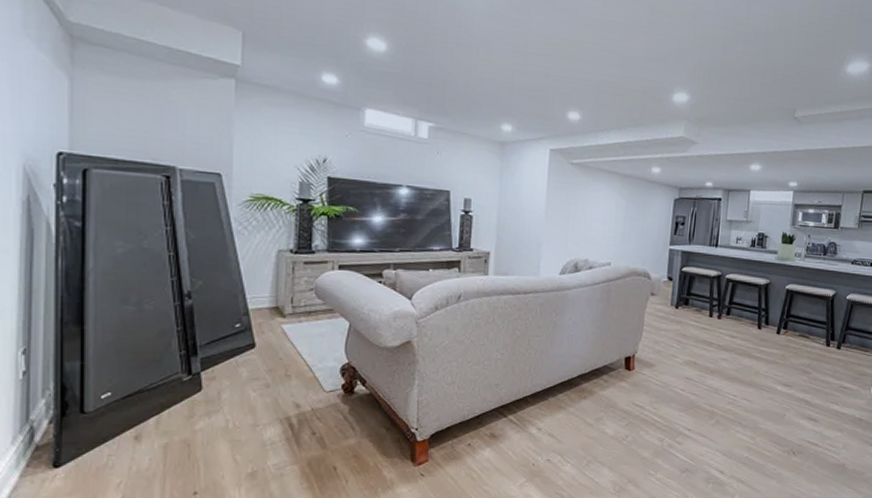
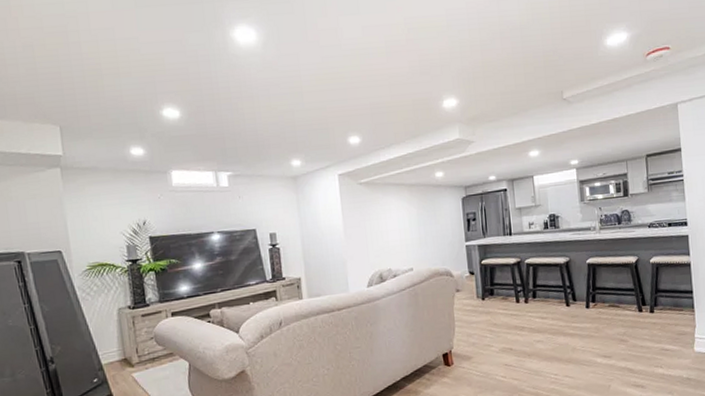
planter: present [775,232,797,262] -> none [570,208,593,238]

